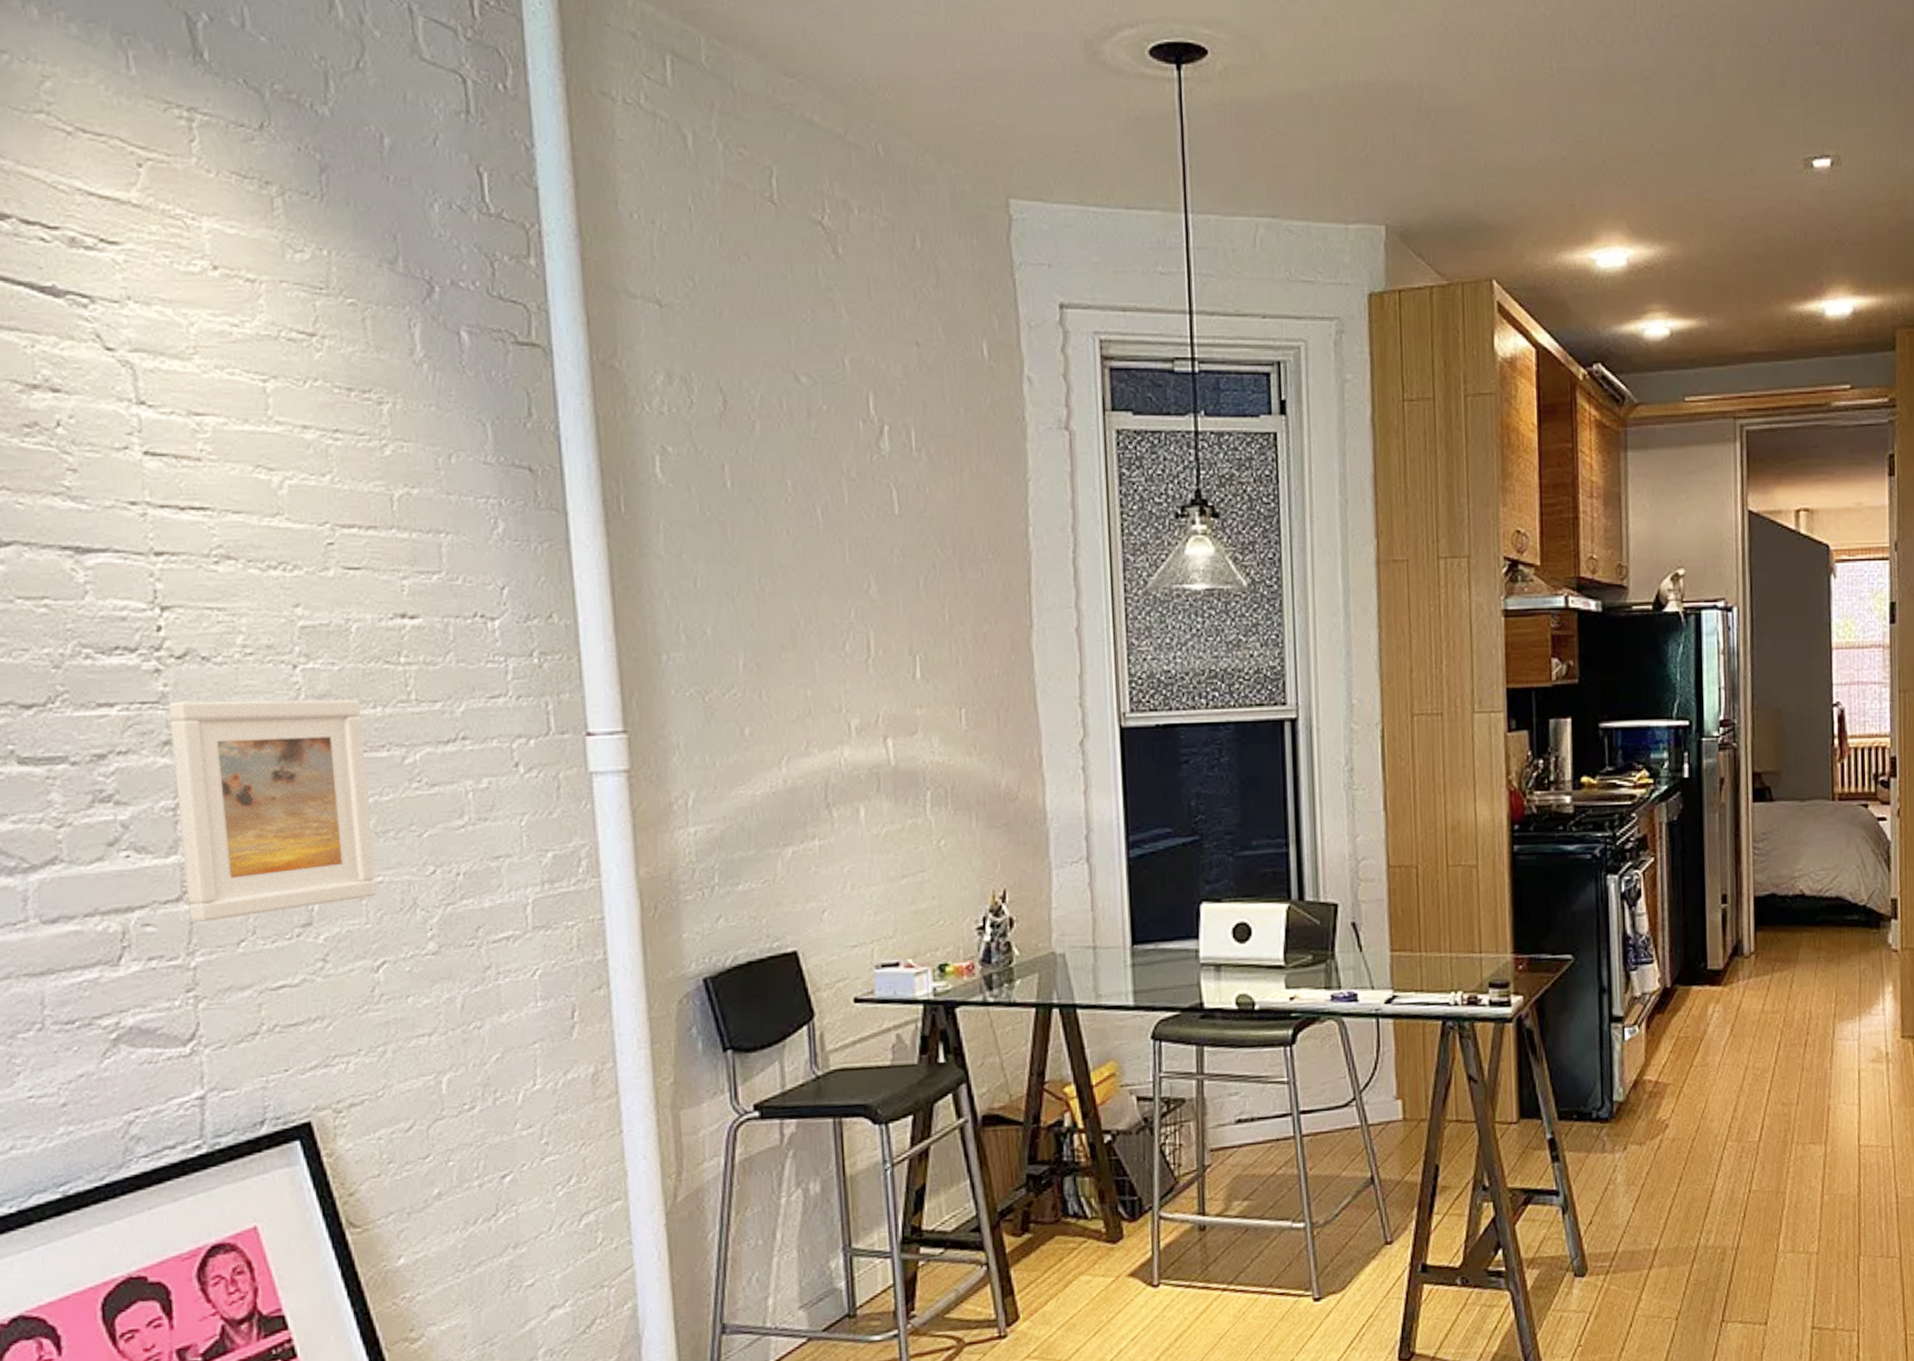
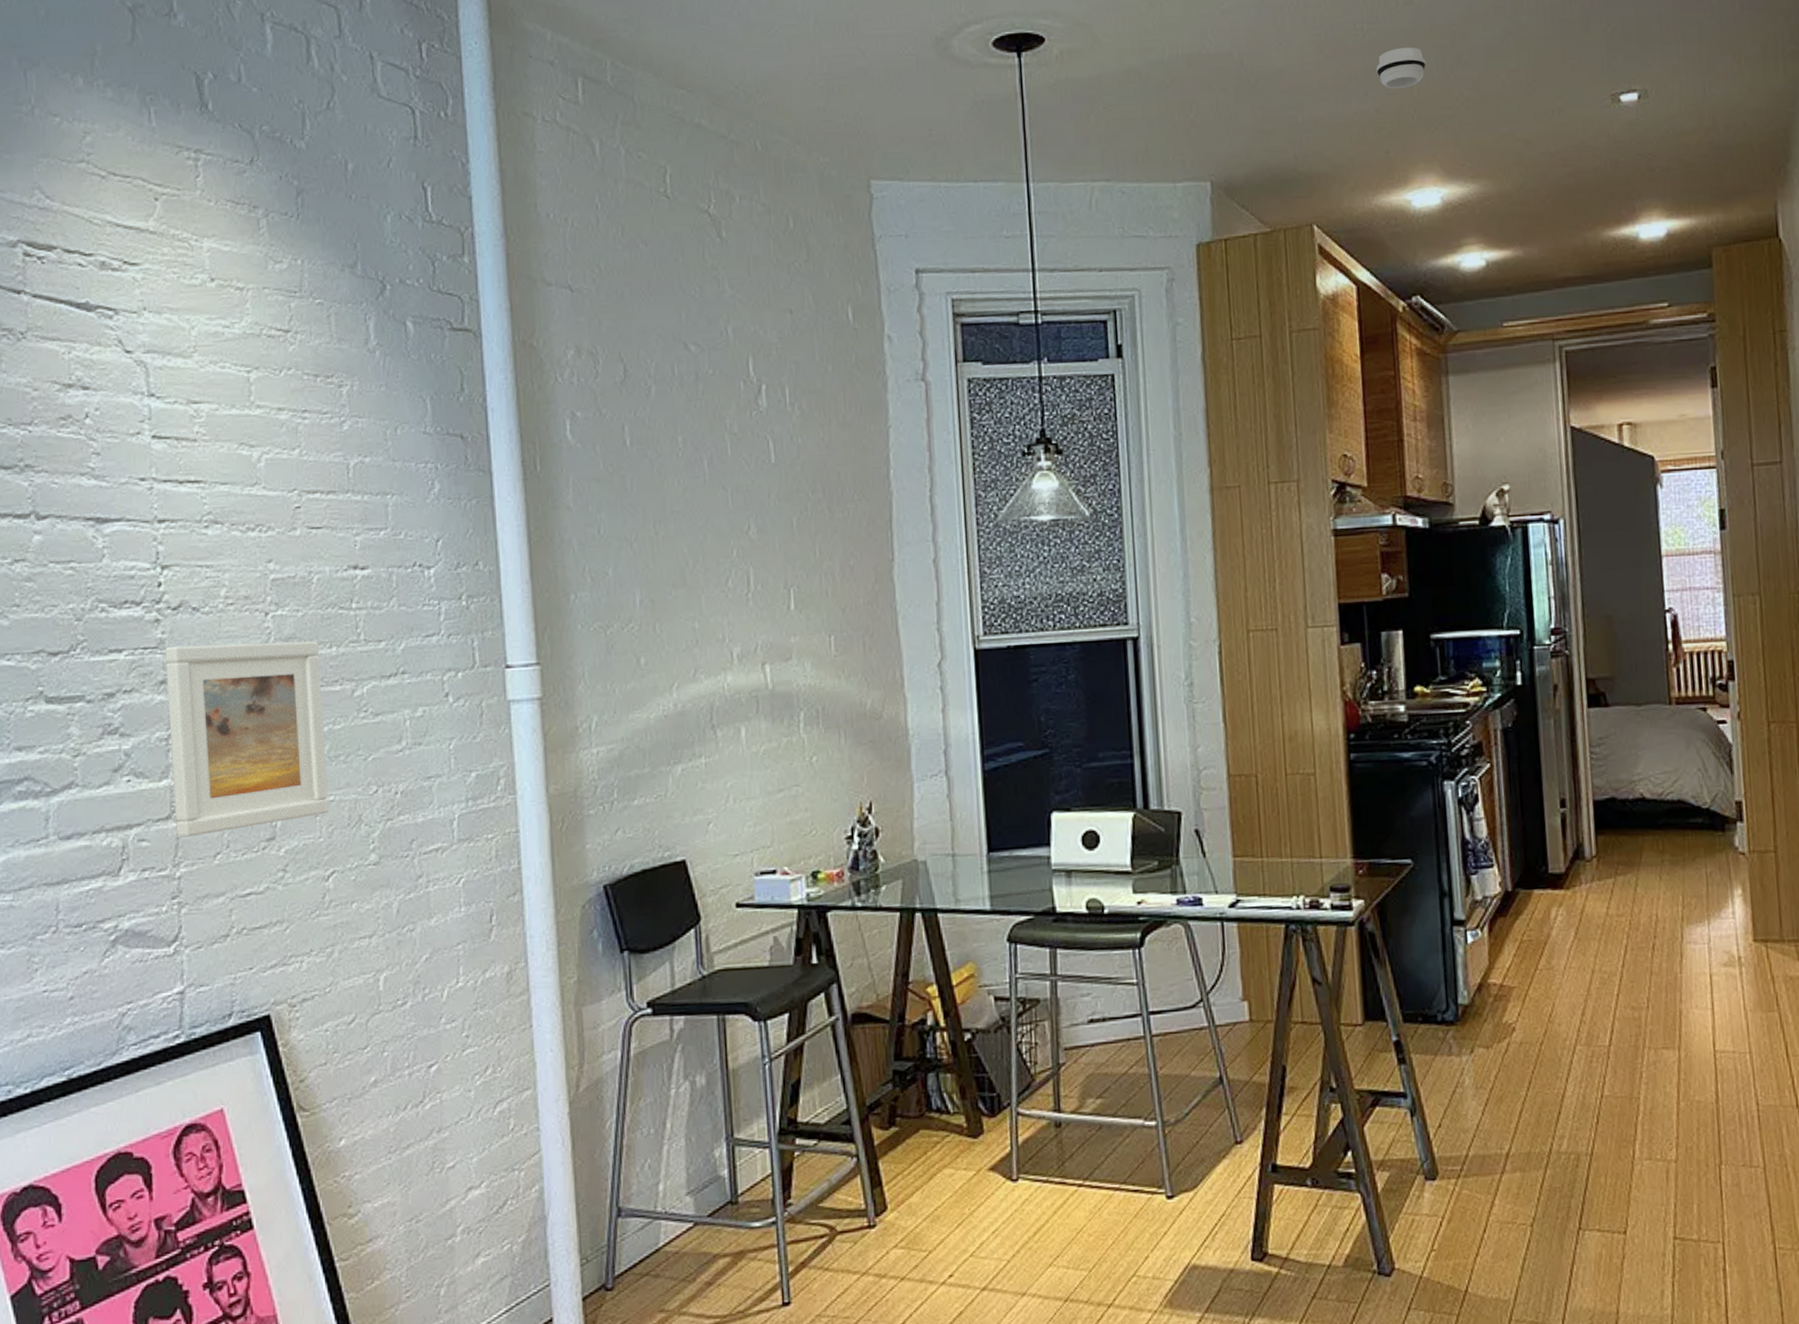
smoke detector: none [1564,91,1617,136] -> present [1376,47,1426,89]

